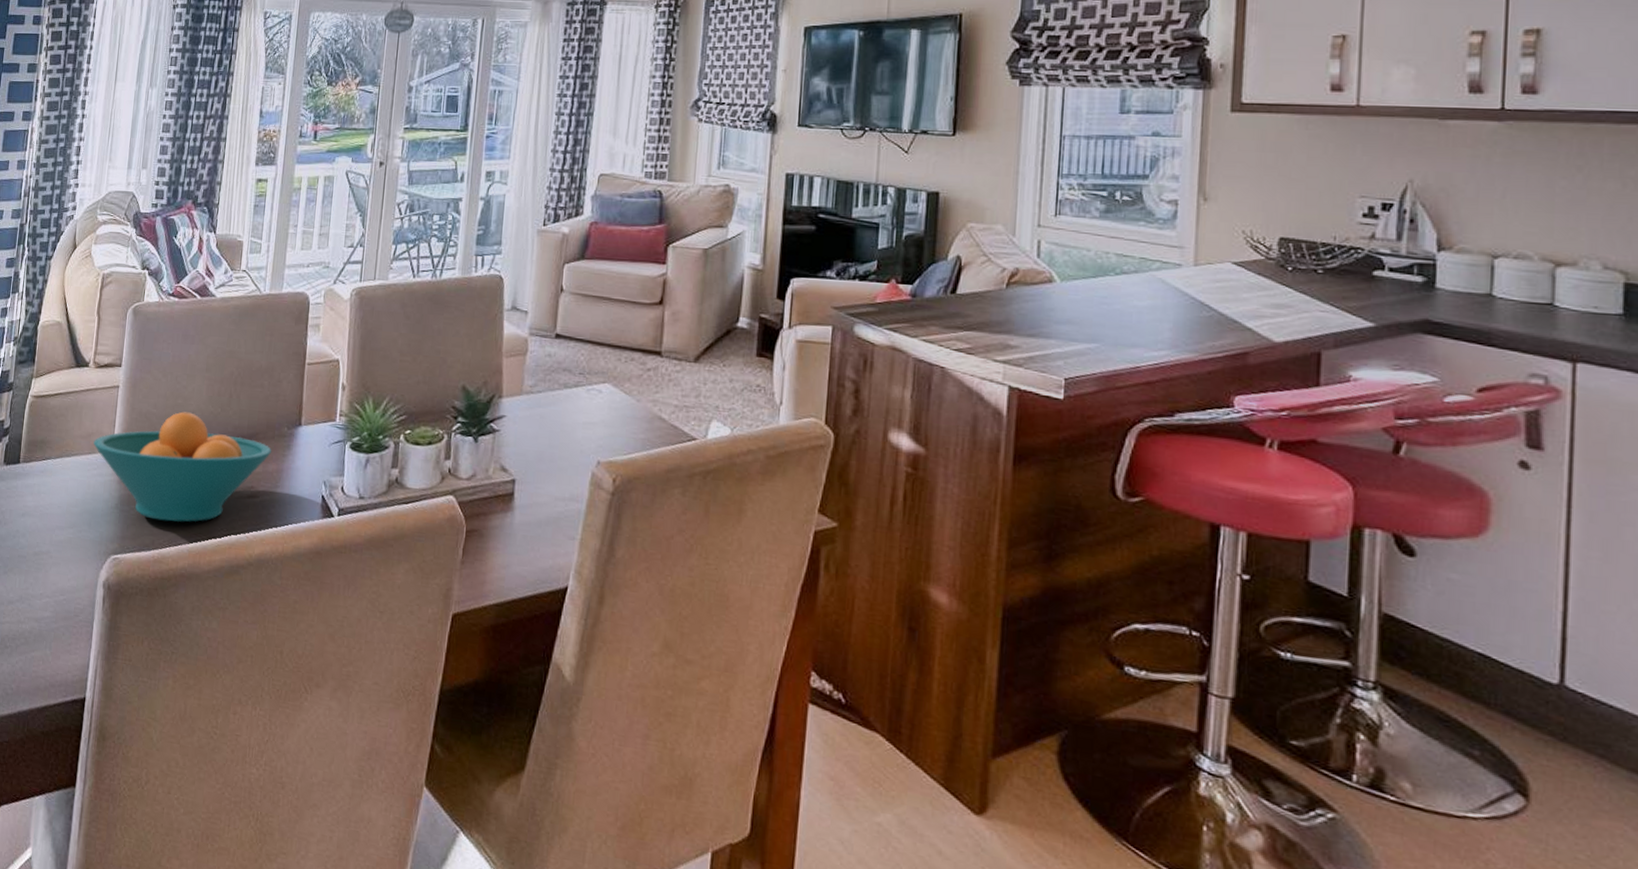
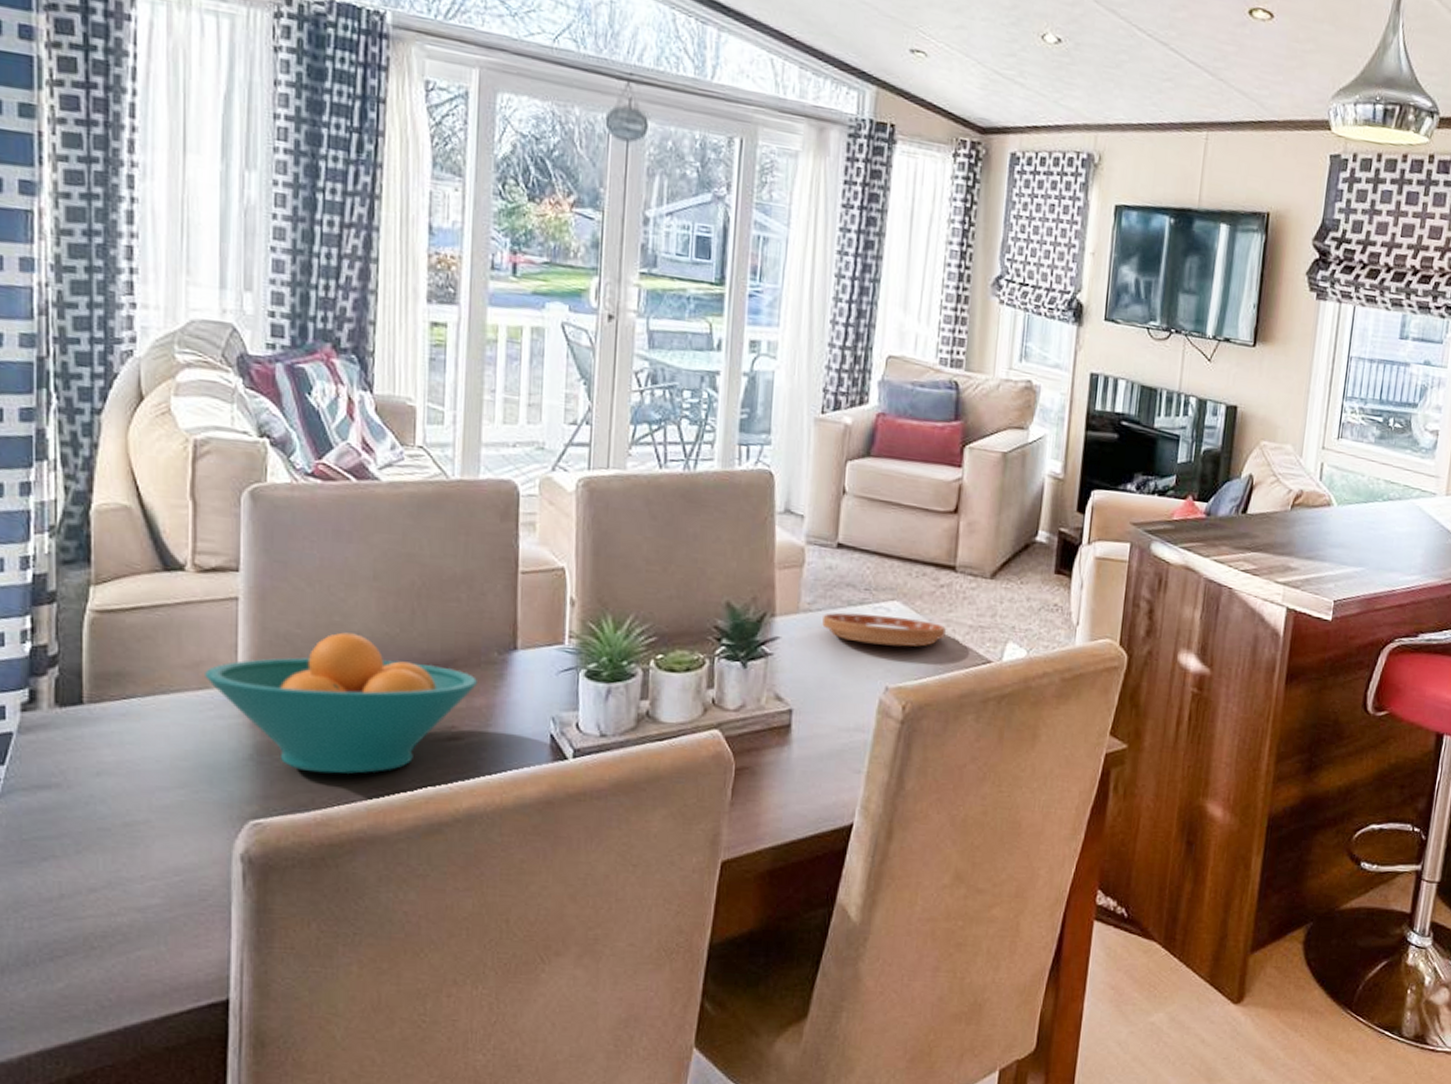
saucer: none [542,394,654,425] -> present [822,612,947,647]

